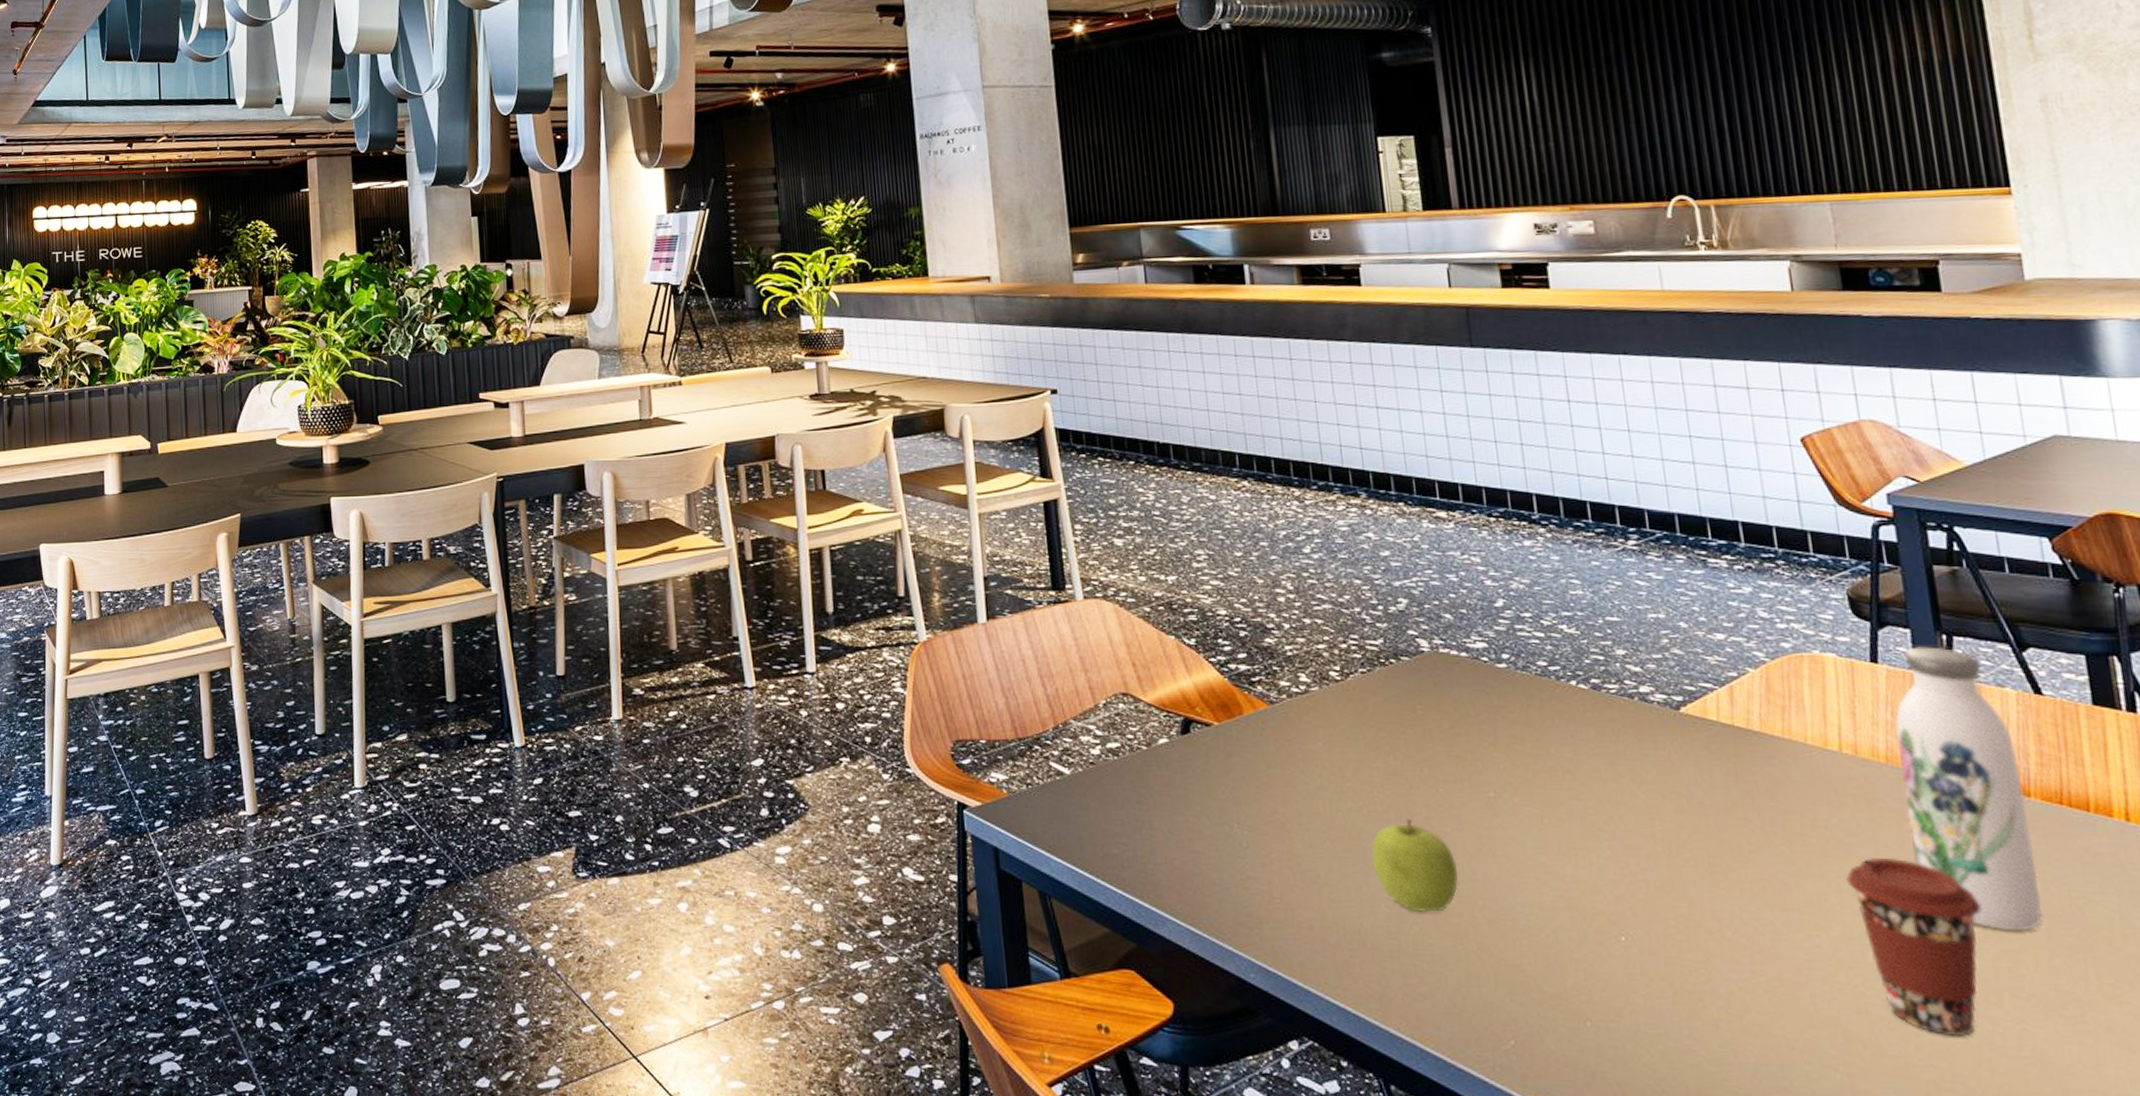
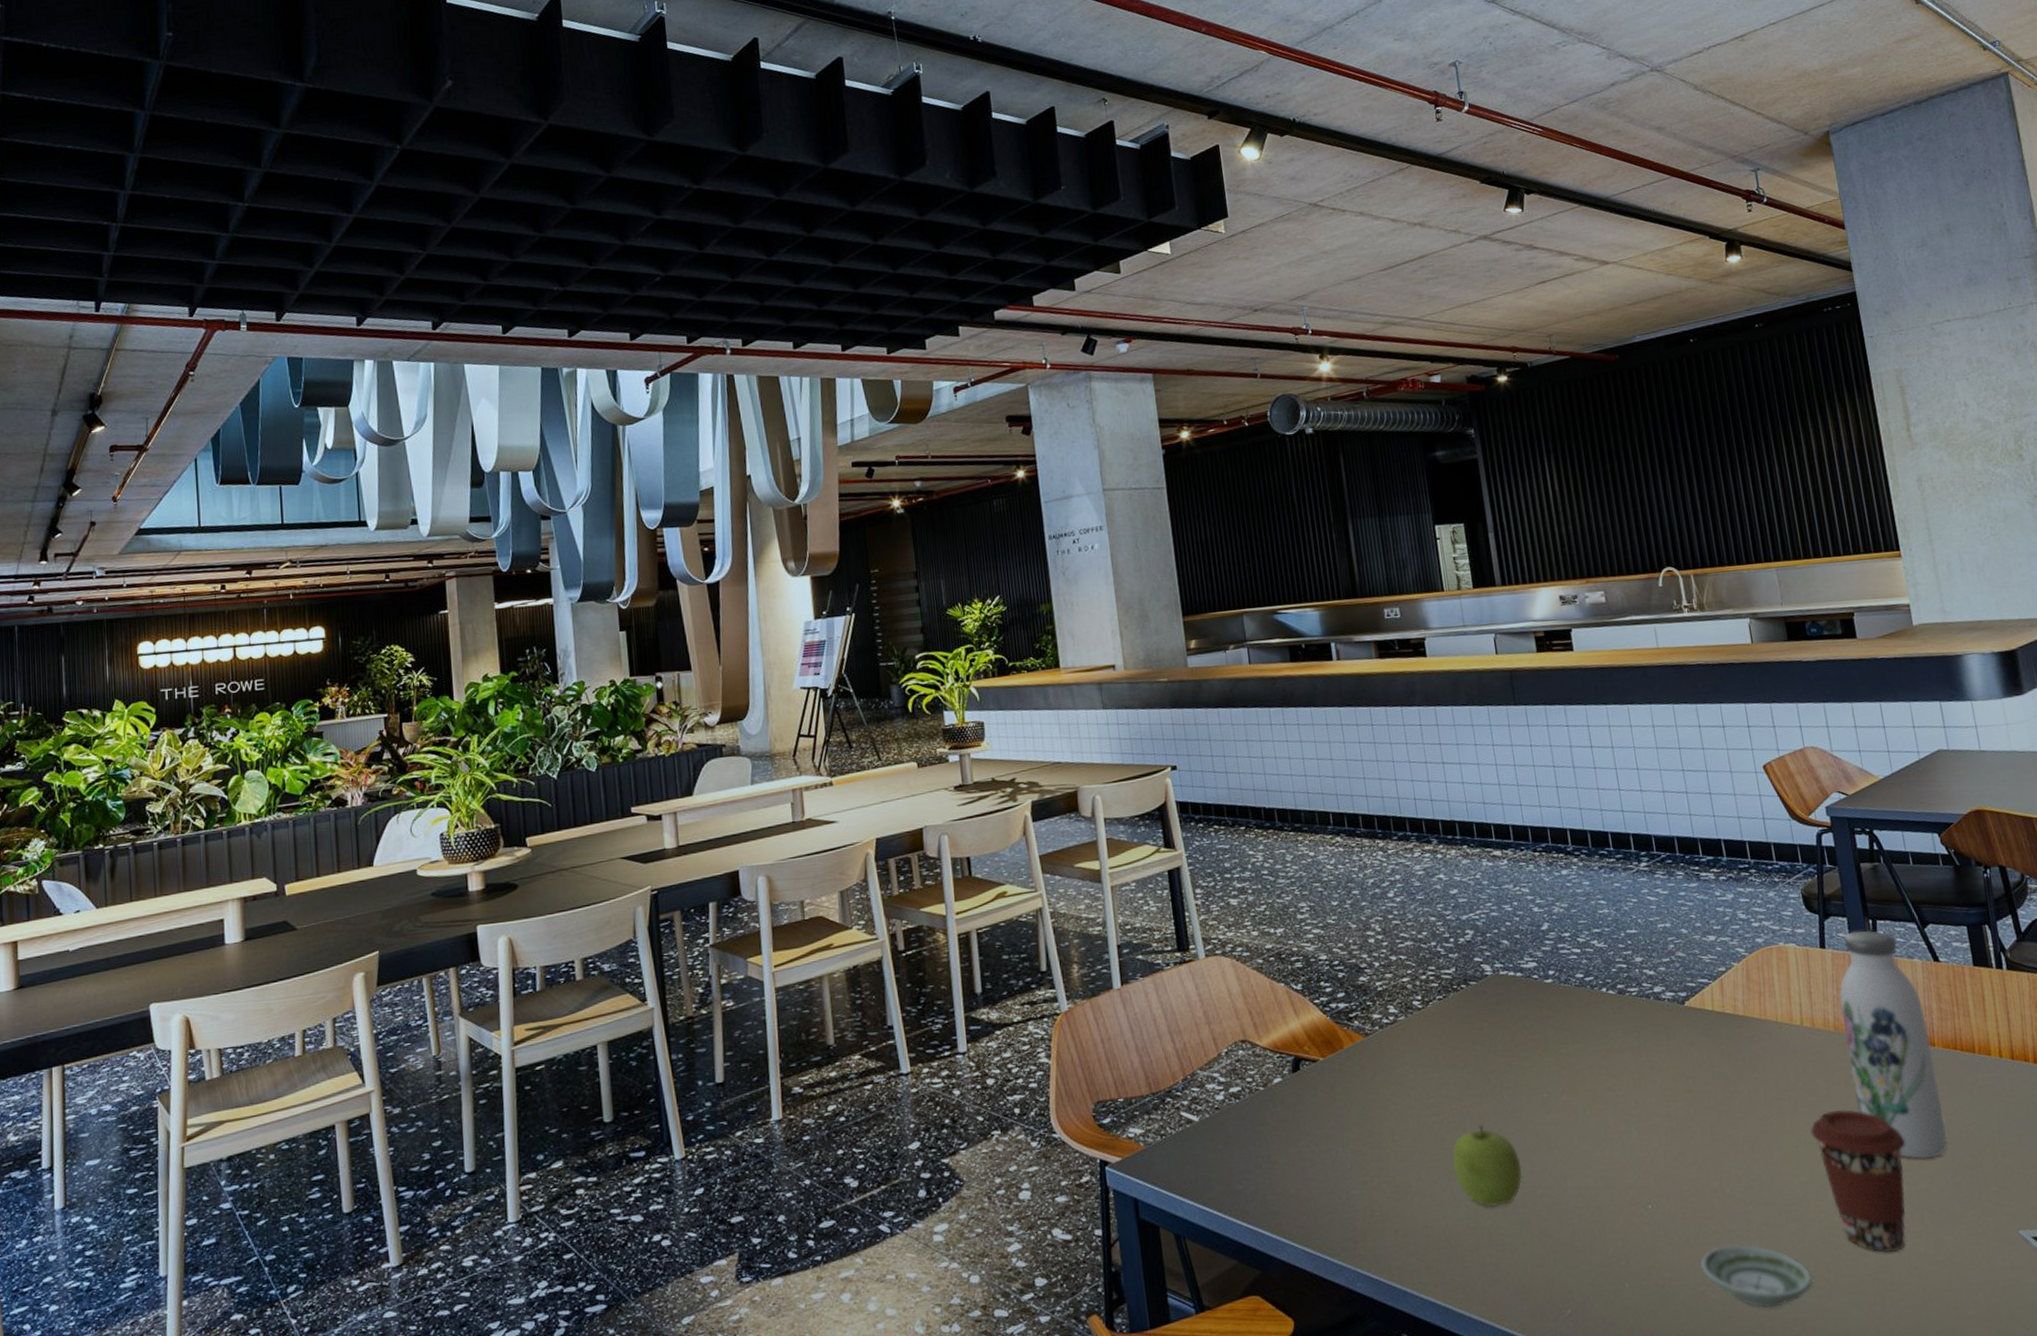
saucer: none [1687,997,1841,1079] -> present [1700,1244,1813,1308]

